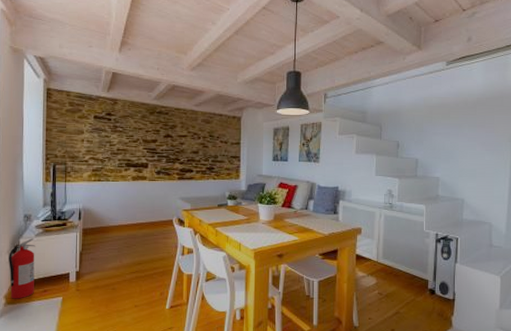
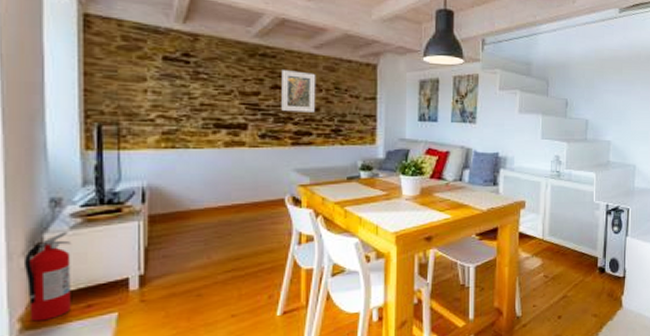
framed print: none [171,123,196,155] -> present [281,70,316,113]

